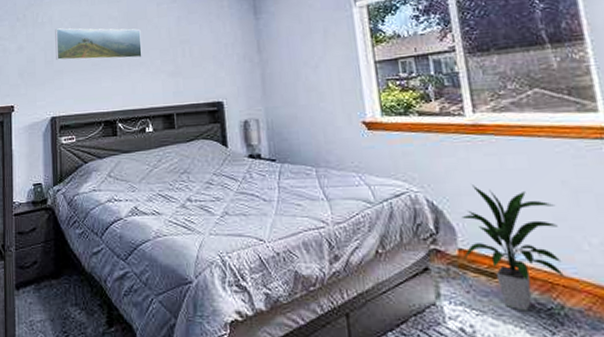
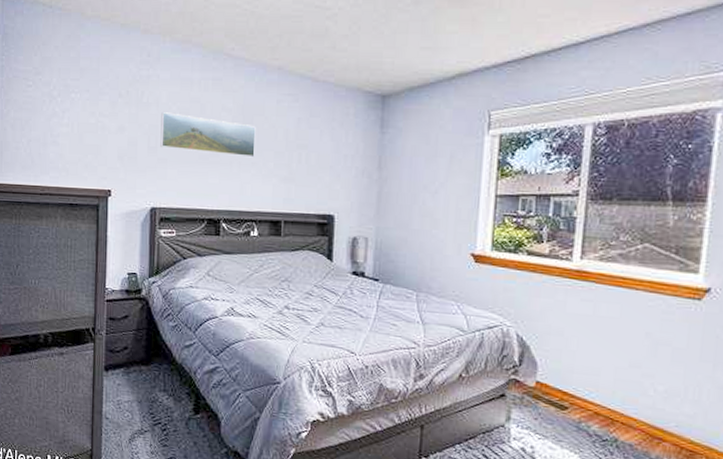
indoor plant: present [461,185,565,312] -> none [539,326,635,440]

